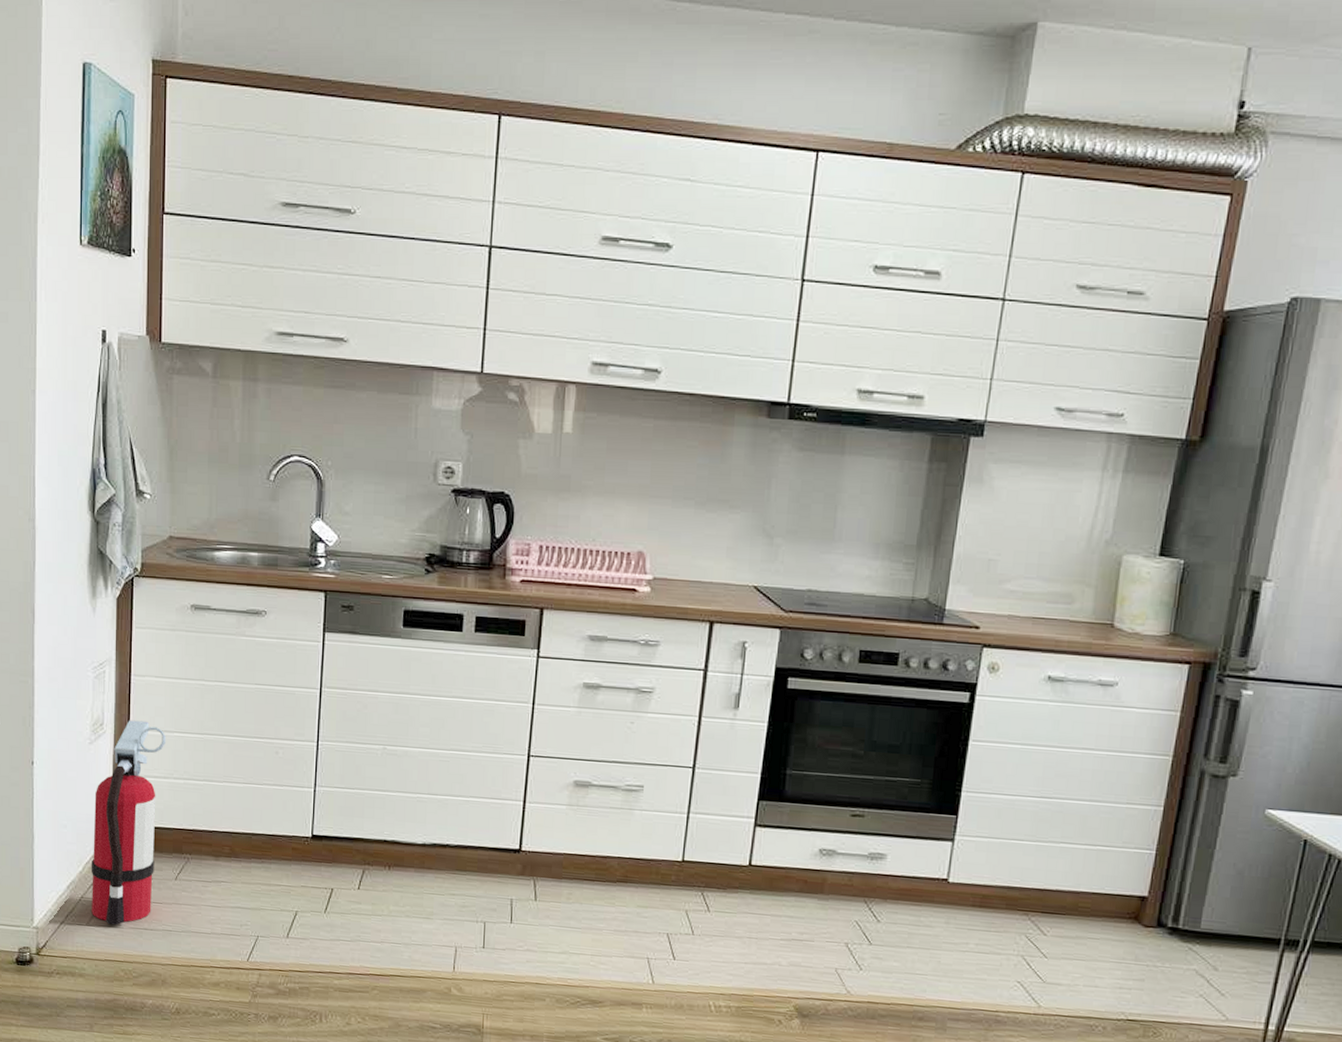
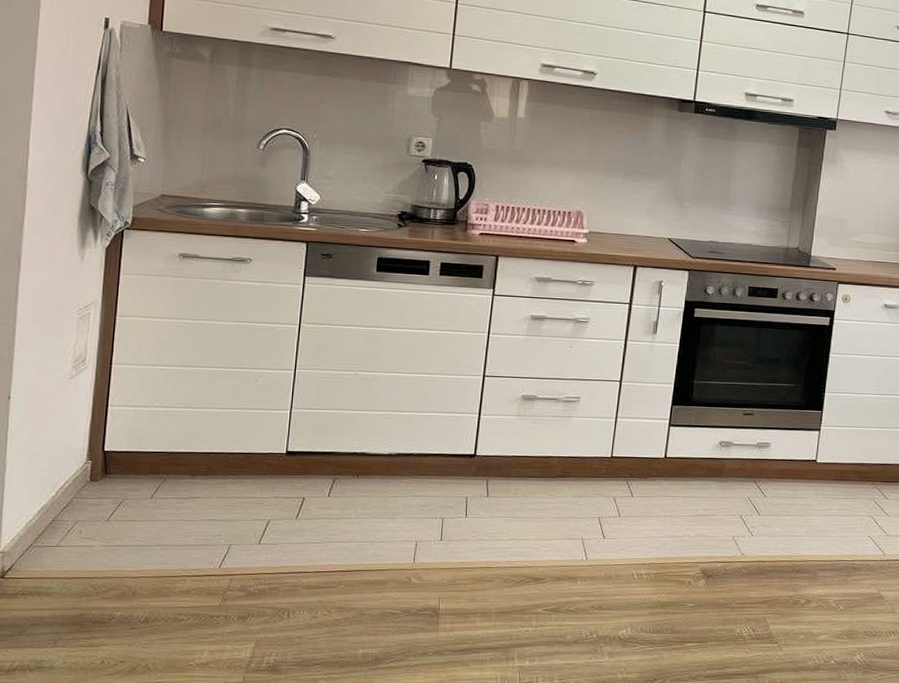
fire extinguisher: present [91,720,167,925] -> none [62,356,149,544]

